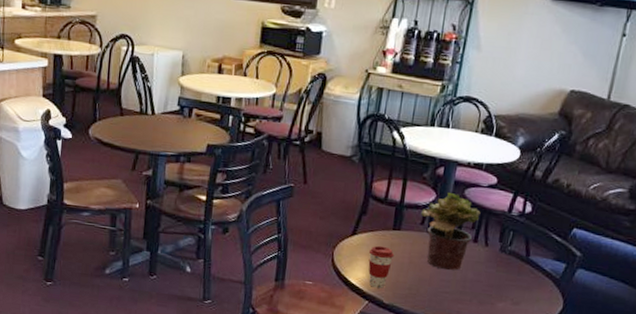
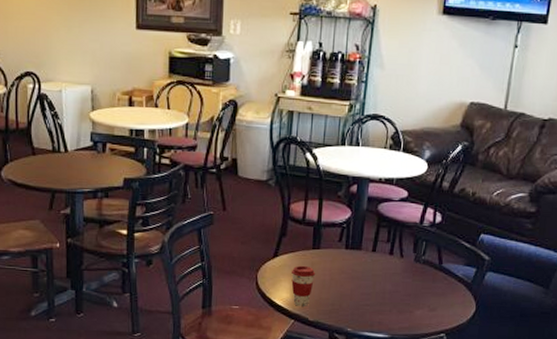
potted plant: present [420,193,481,270] -> none [337,209,394,283]

